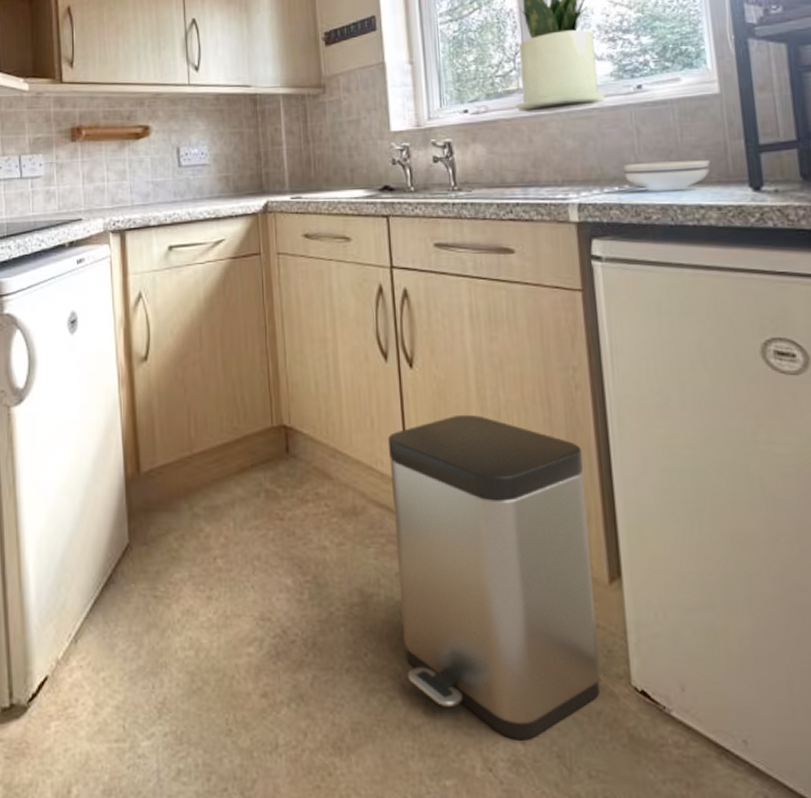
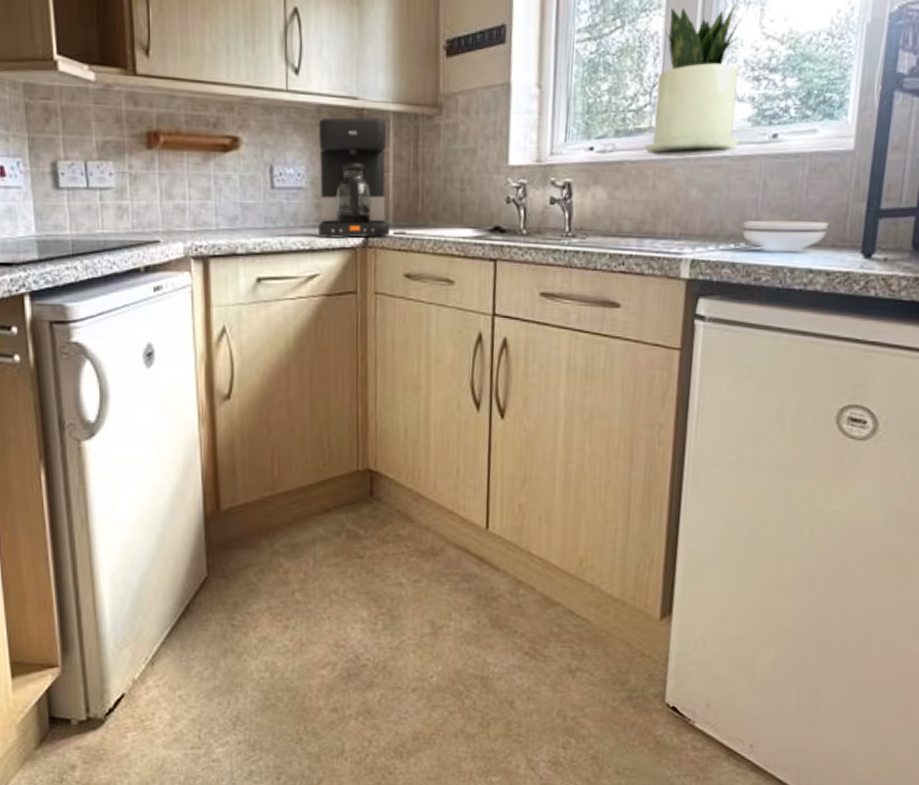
coffee maker: none [217,100,287,207] -> present [317,117,390,238]
pedal bin: present [387,414,601,741] -> none [467,465,656,746]

